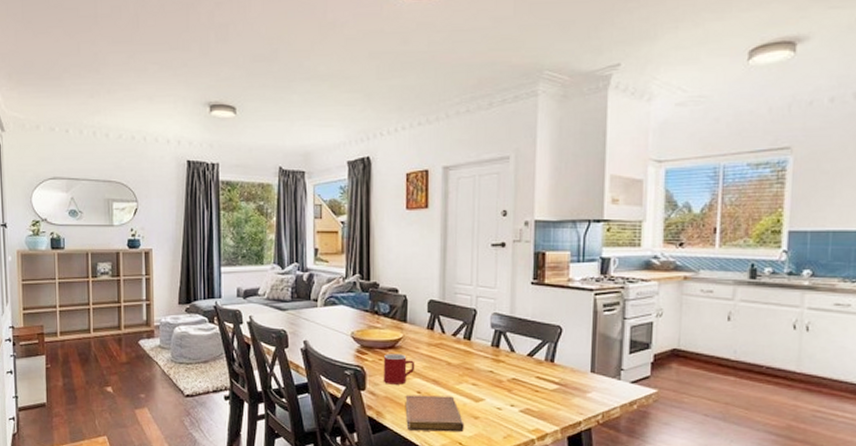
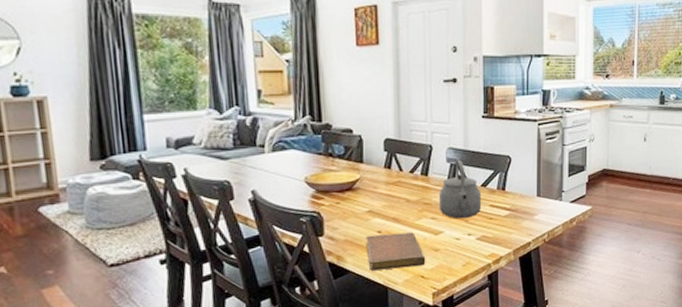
mug: present [383,354,415,385] -> none [340,195,375,227]
tea kettle: none [482,325,528,388] -> present [439,159,482,219]

